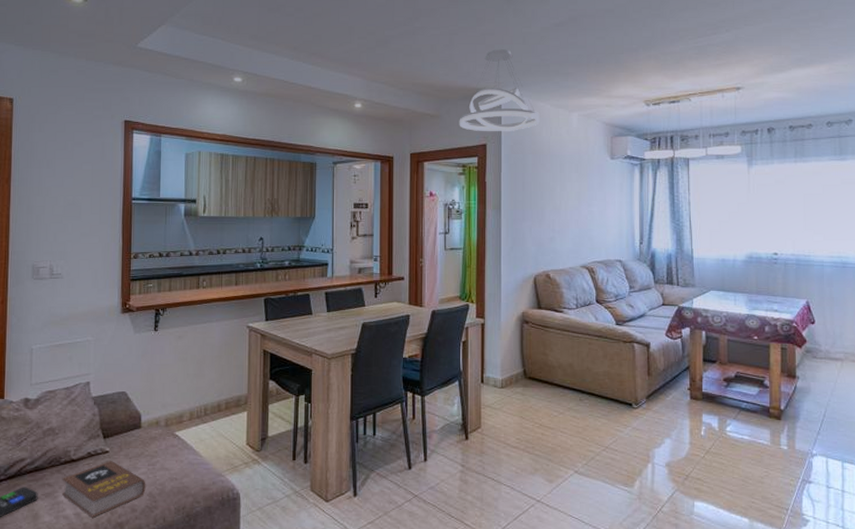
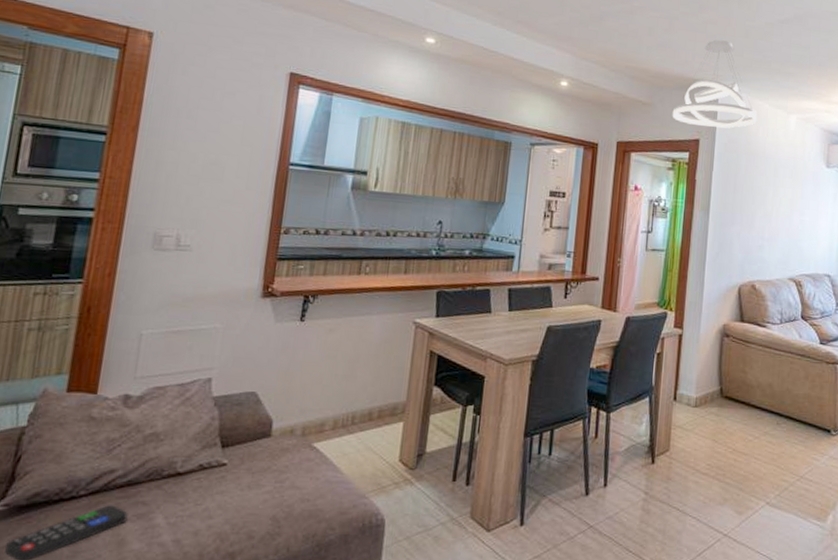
book: present [61,461,146,518] -> none [159,476,270,546]

